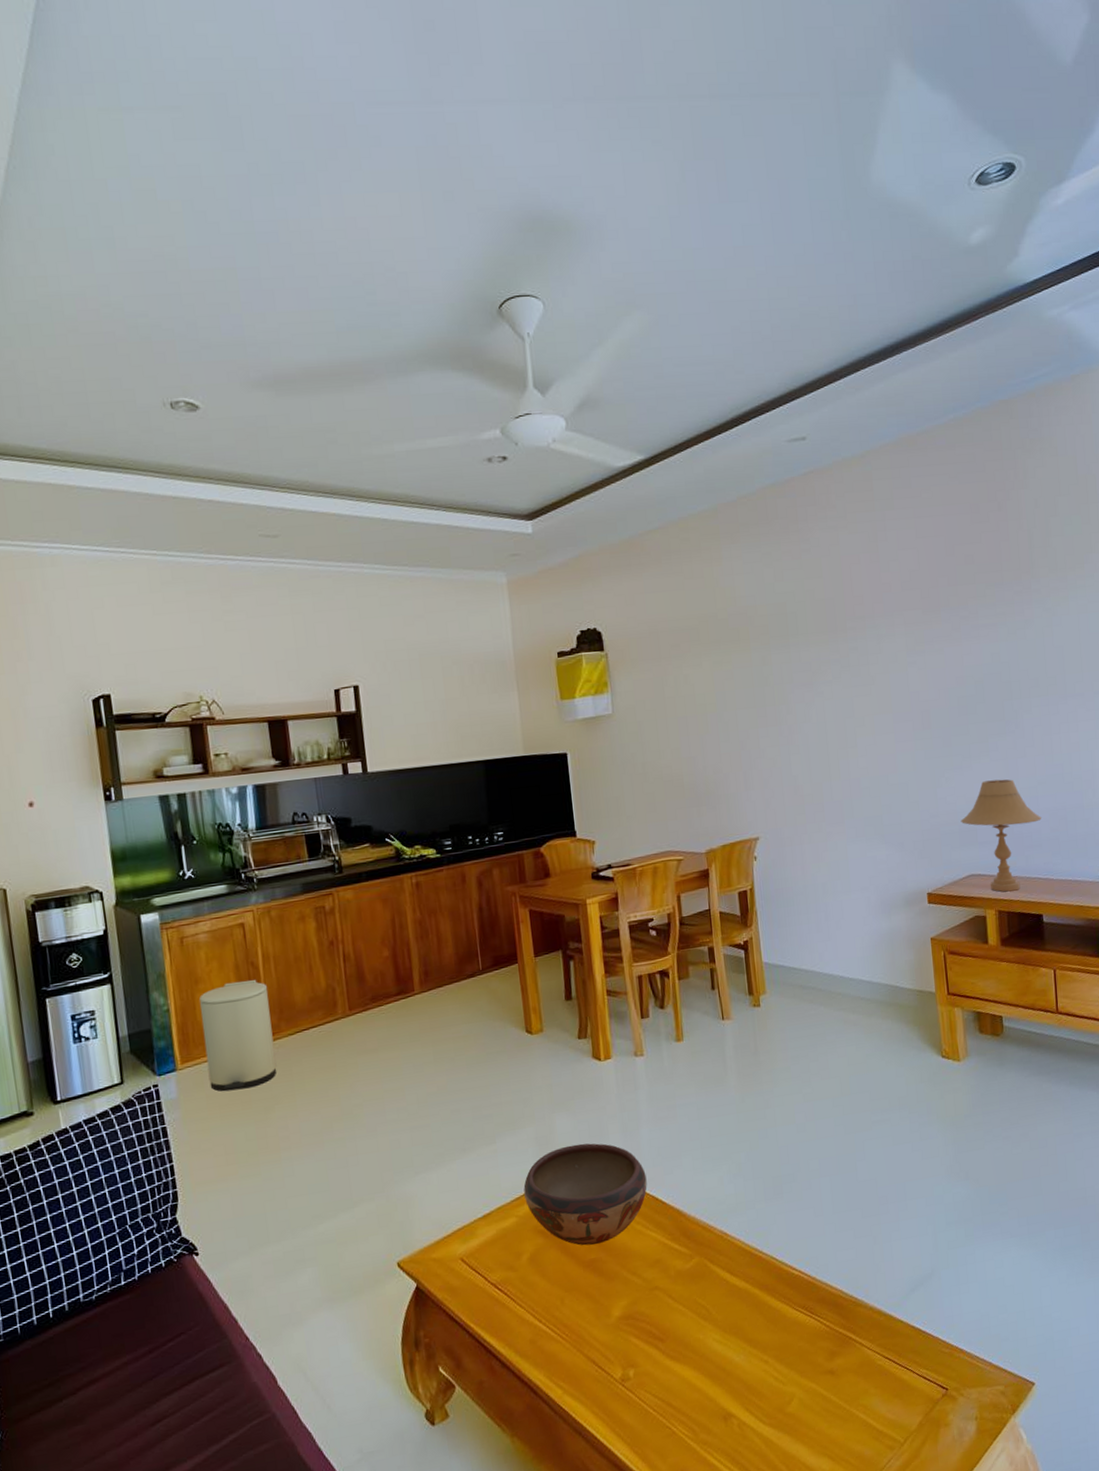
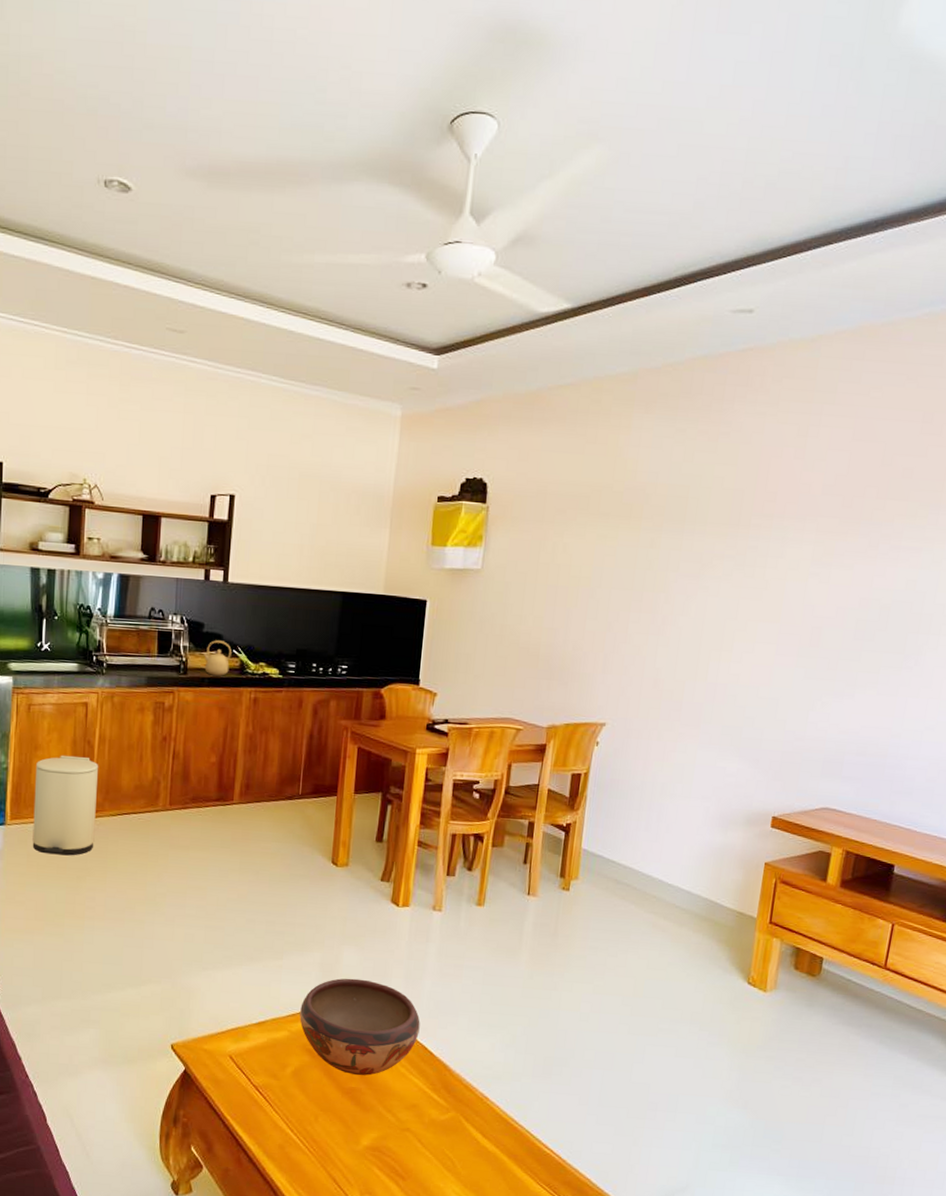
teapot: none [355,832,386,870] -> present [202,640,232,677]
lamp: present [960,779,1041,892] -> none [827,714,919,835]

